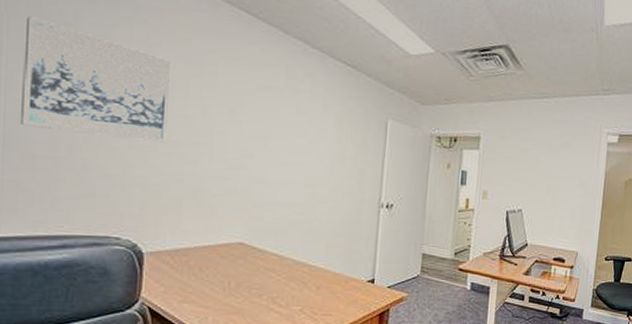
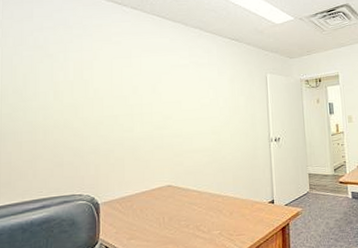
wall art: present [21,16,172,142] -> none [12,46,110,122]

